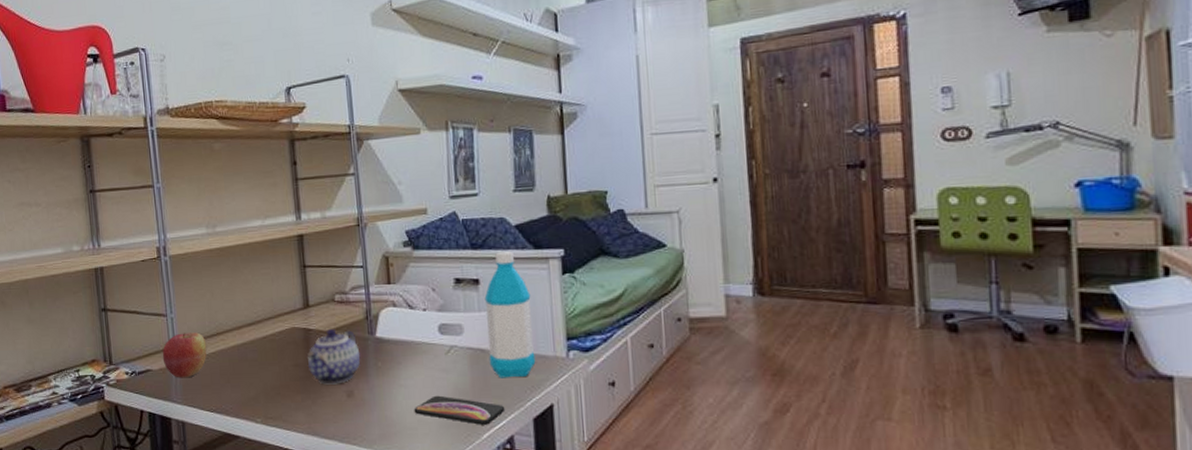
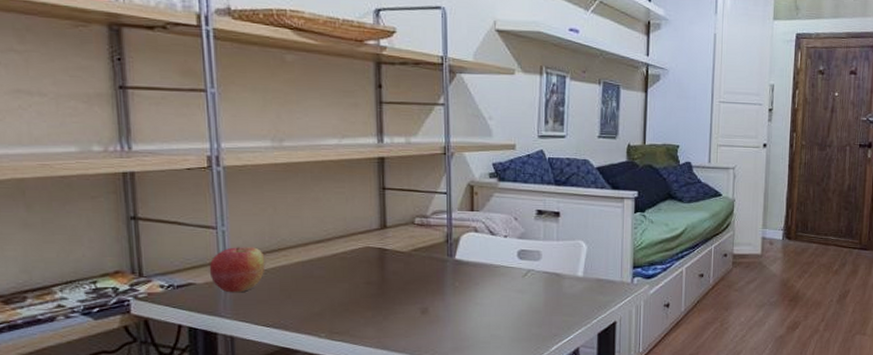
teapot: present [307,328,361,385] -> none [380,249,438,302]
smartphone: present [414,395,505,425] -> none [488,313,574,339]
water bottle: present [484,251,536,378] -> none [563,189,605,299]

